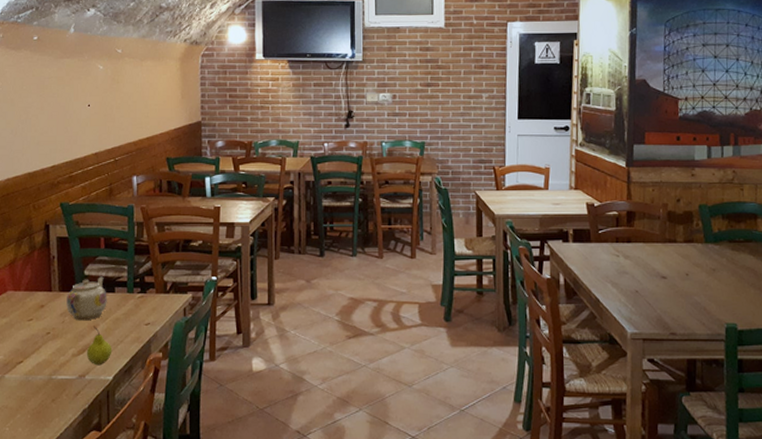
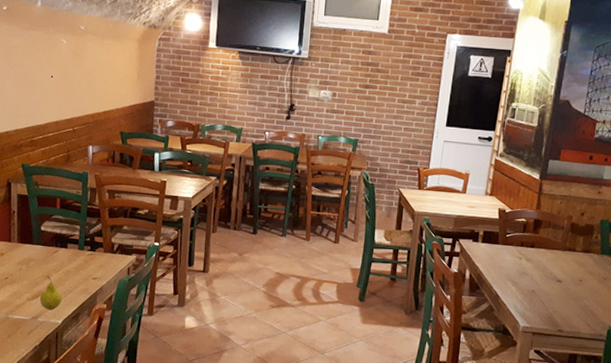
teapot: present [66,276,107,321] -> none [24,233,60,270]

